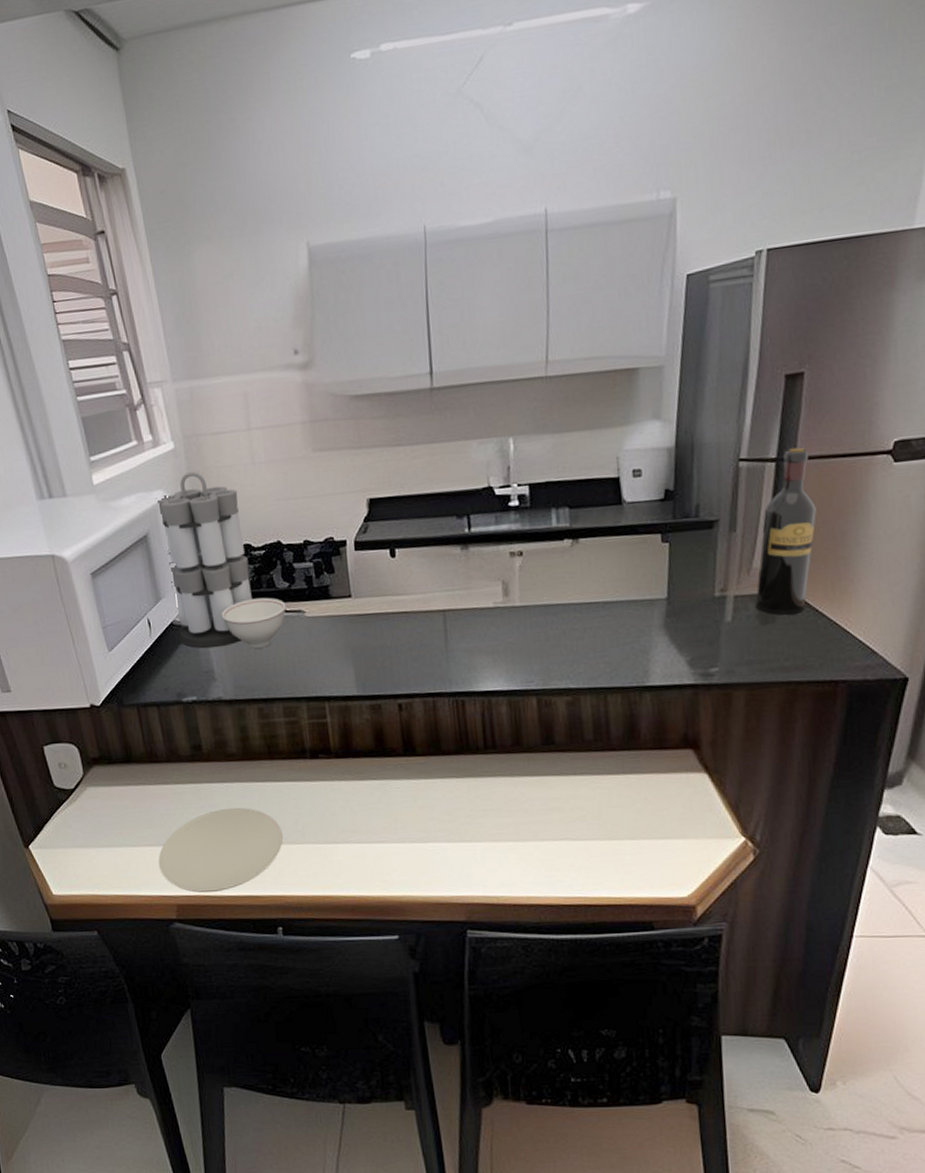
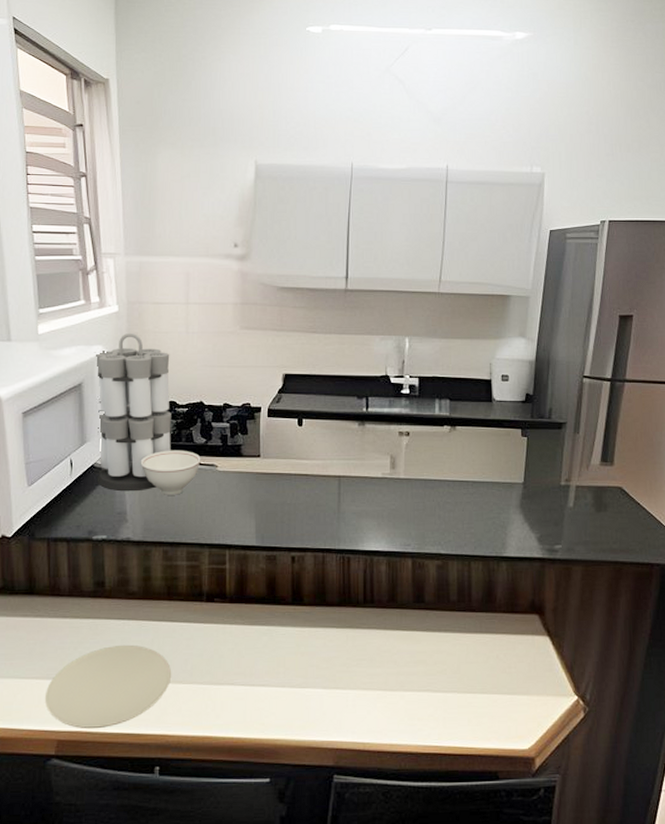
wine bottle: present [755,447,817,615] -> none [592,372,640,505]

